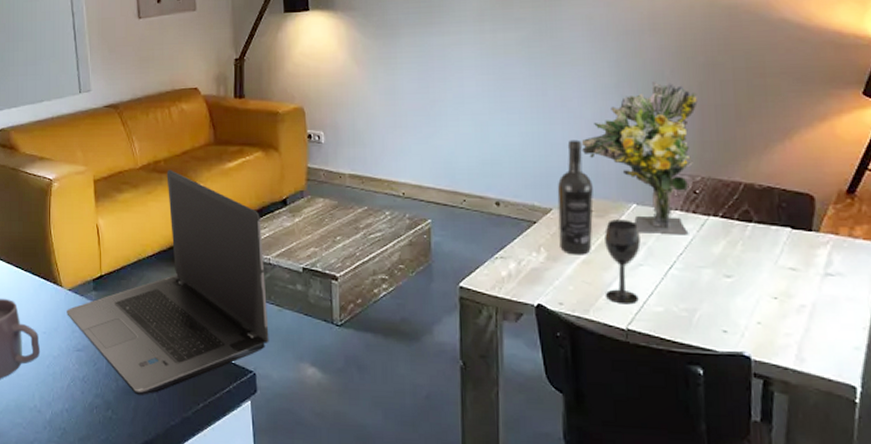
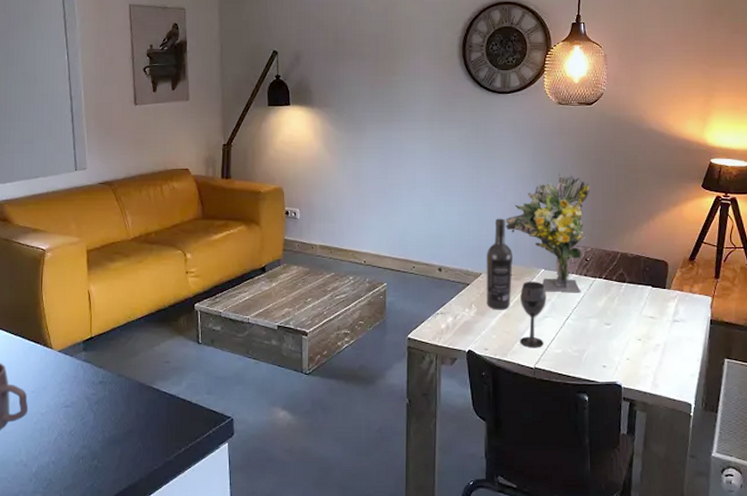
laptop computer: present [67,170,269,395] -> none [56,241,246,444]

